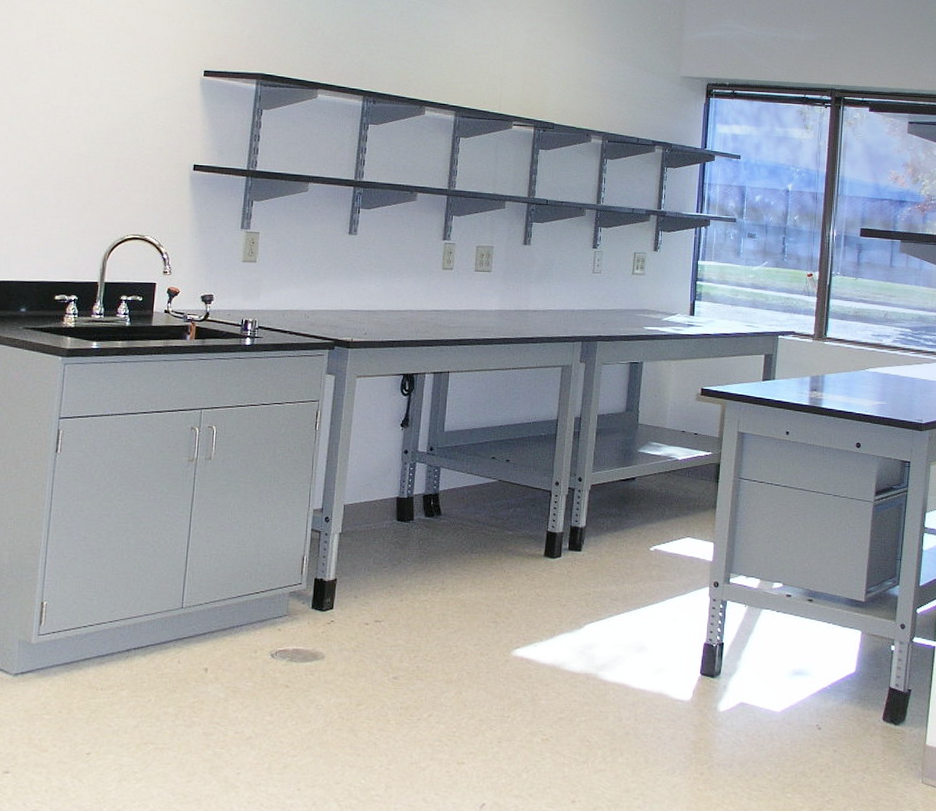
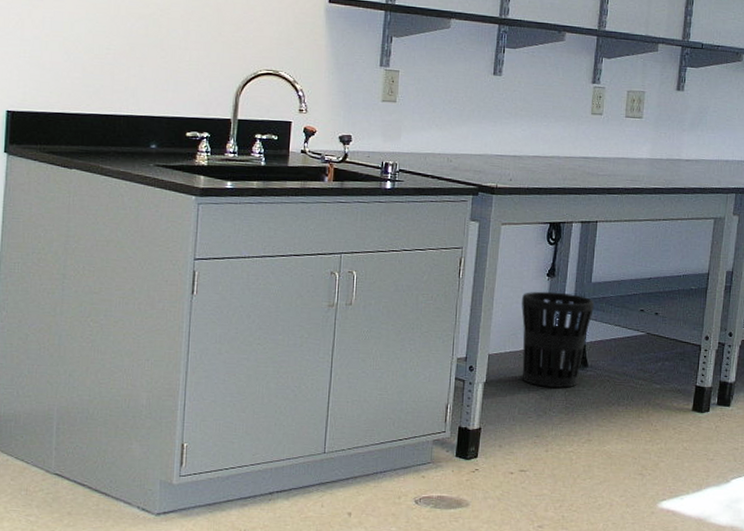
wastebasket: none [376,441,447,537] -> present [521,291,594,388]

